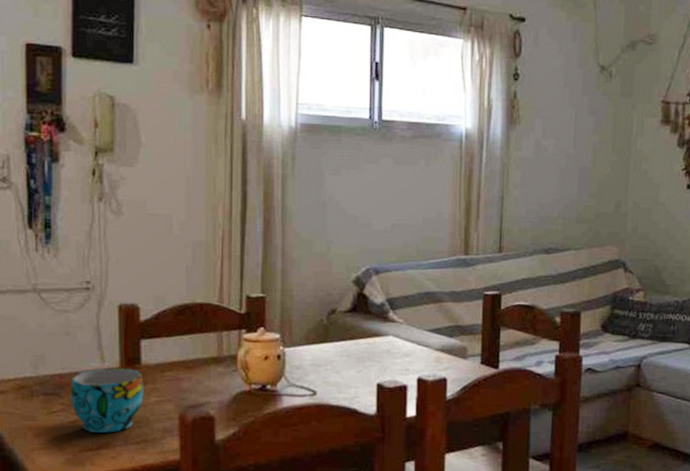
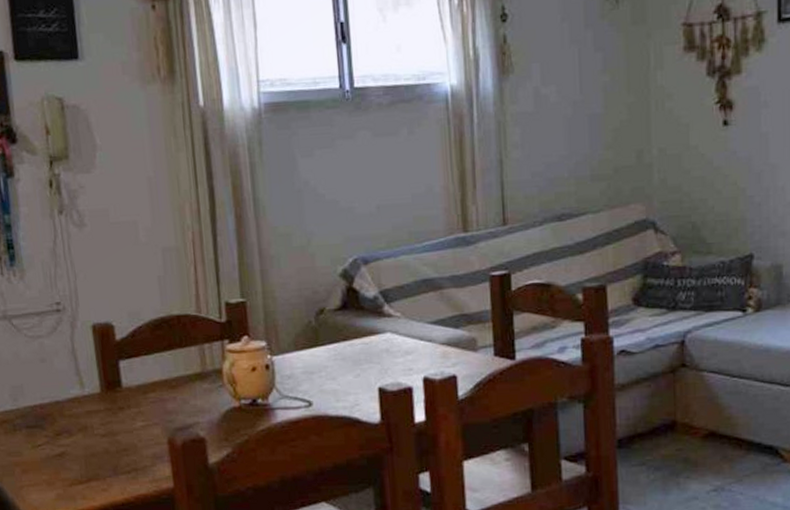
cup: present [70,368,144,433] -> none [52,393,129,464]

